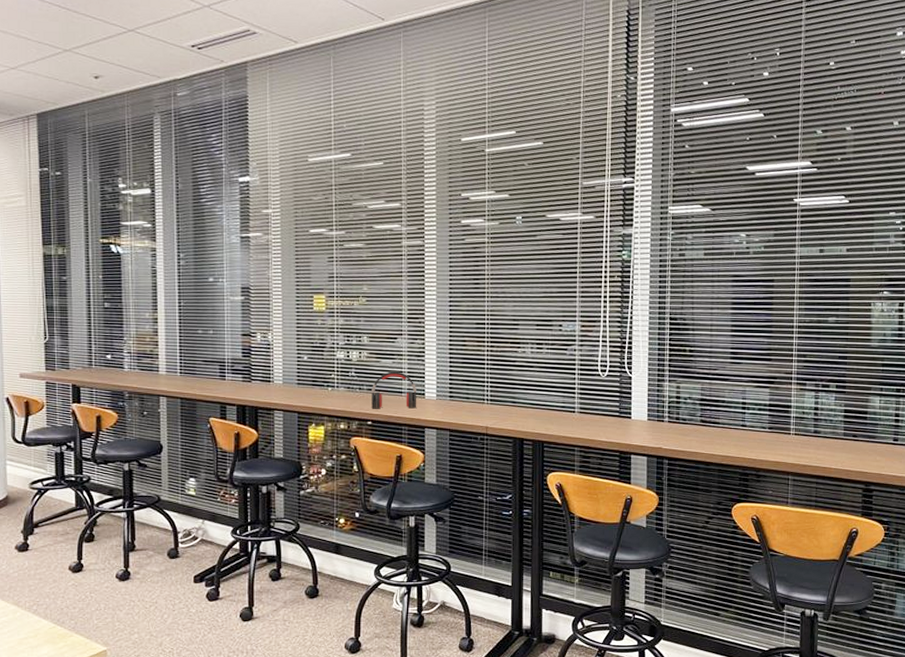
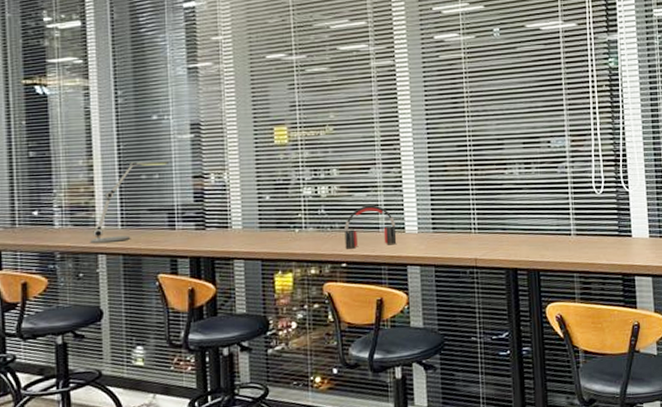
desk lamp: none [154,318,222,387] -> present [90,161,169,243]

